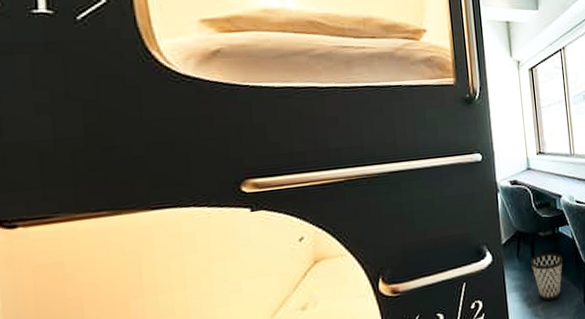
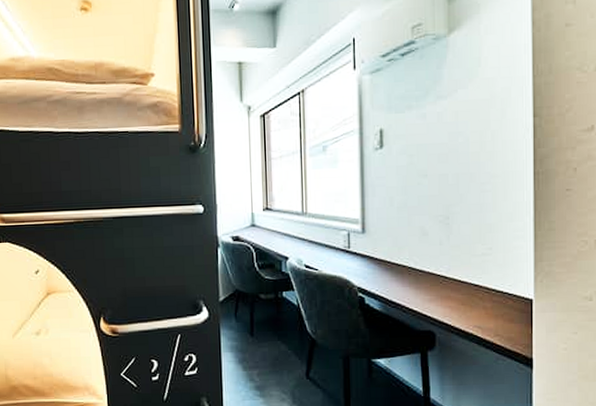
wastebasket: present [530,252,563,301] -> none [248,317,285,368]

